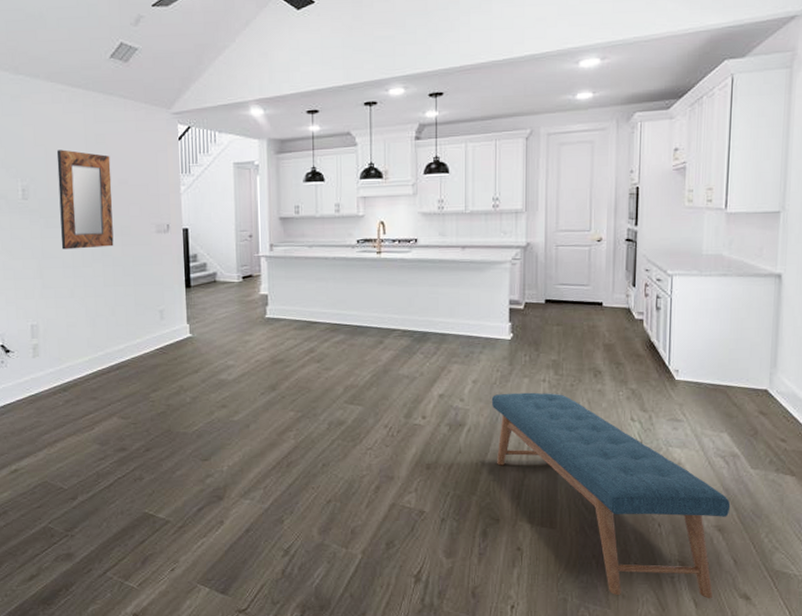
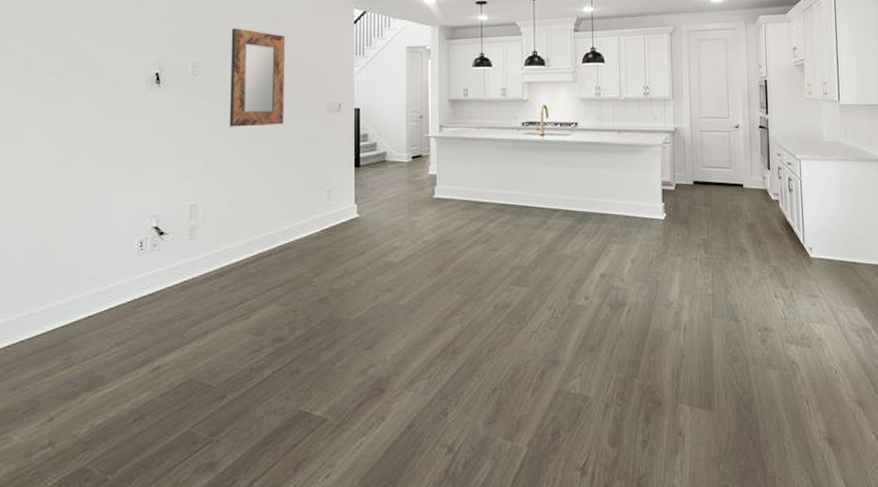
bench: present [491,392,731,599] -> none [649,271,868,479]

